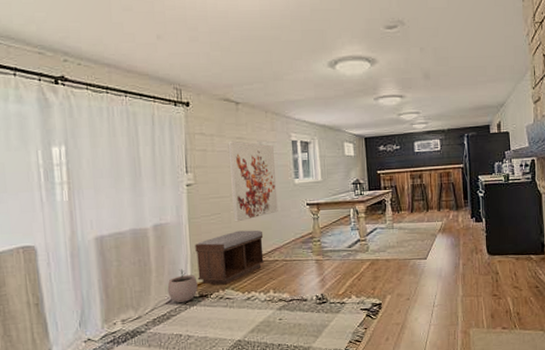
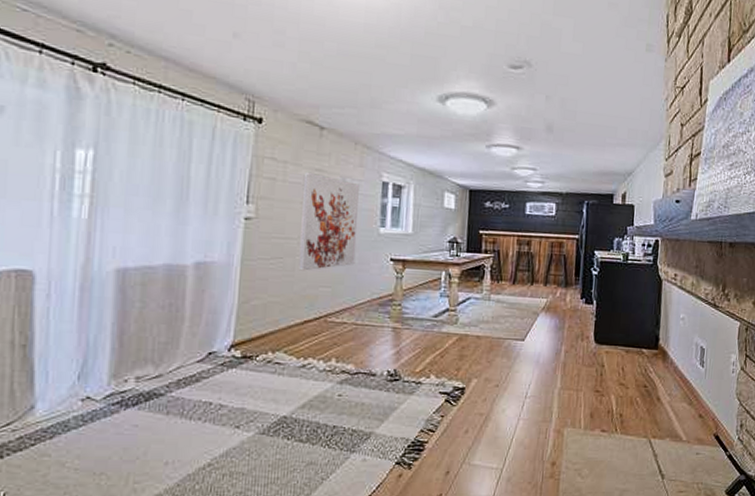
plant pot: present [167,269,198,303] -> none [201,321,242,364]
bench: present [195,230,265,285] -> none [242,281,333,346]

